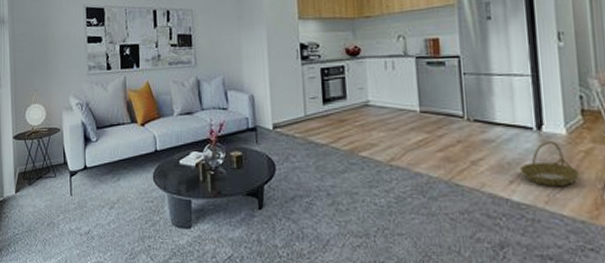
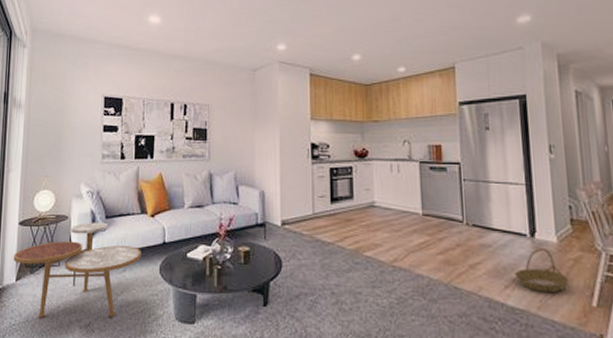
side table: none [11,133,134,227] -> present [13,222,141,318]

